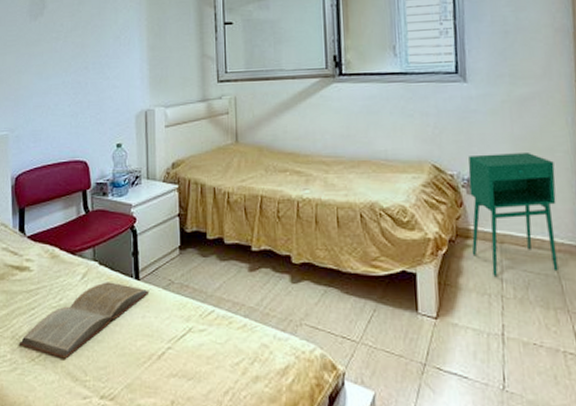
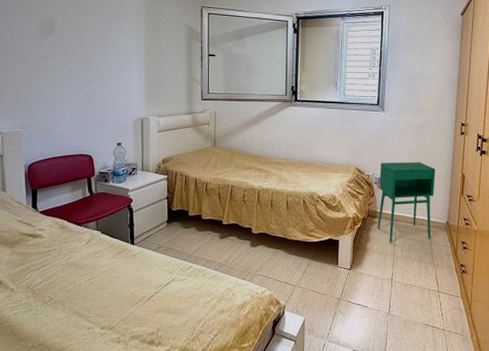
book: present [19,282,150,359] -> none [33,246,142,302]

